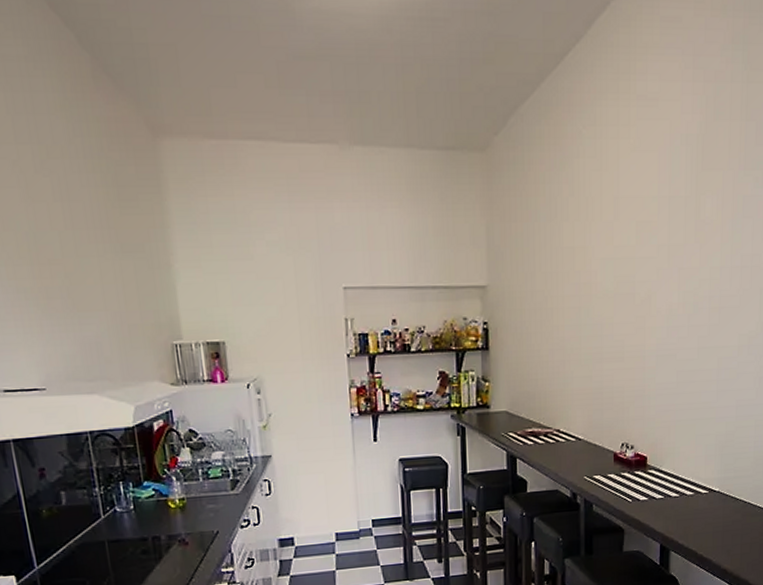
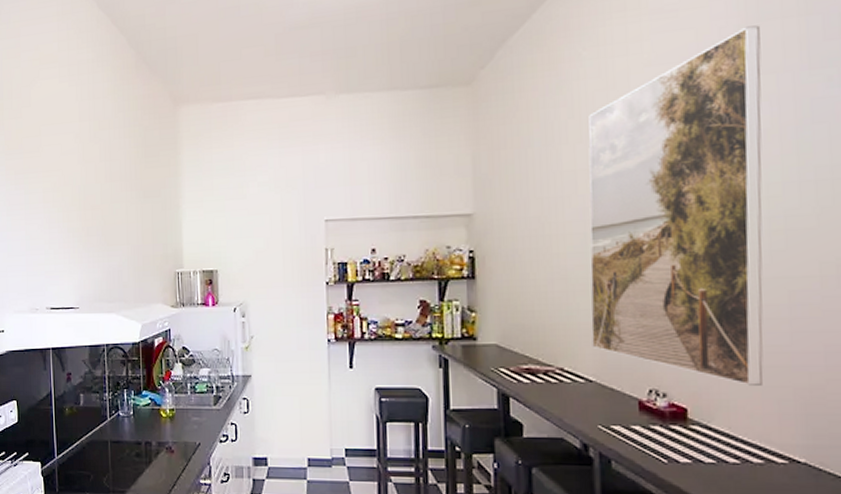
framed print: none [582,124,714,435] -> present [588,25,764,385]

